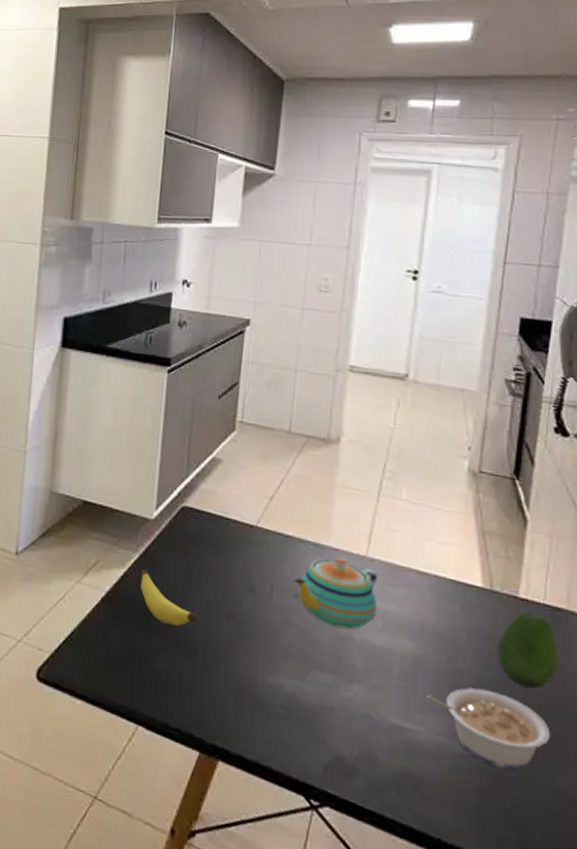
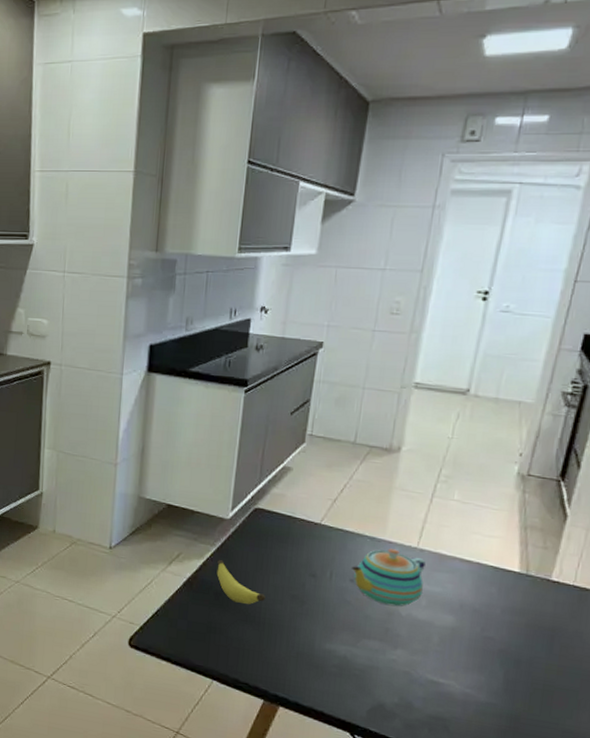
legume: present [427,687,551,770] -> none [461,652,566,714]
fruit: present [497,612,559,690] -> none [526,592,581,653]

